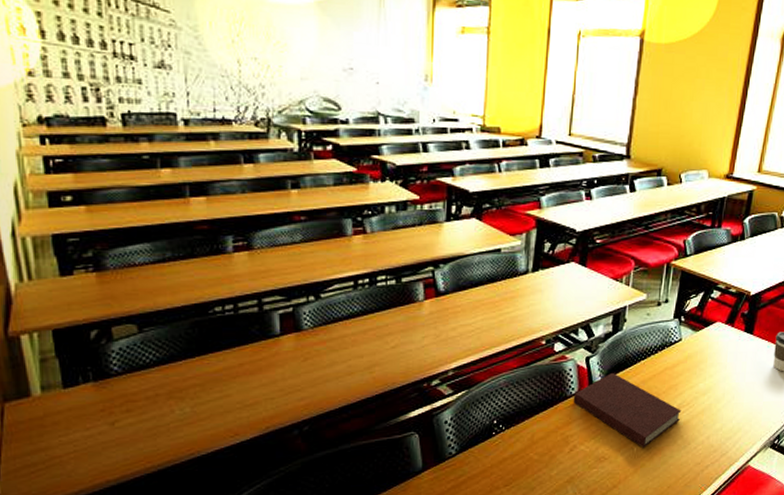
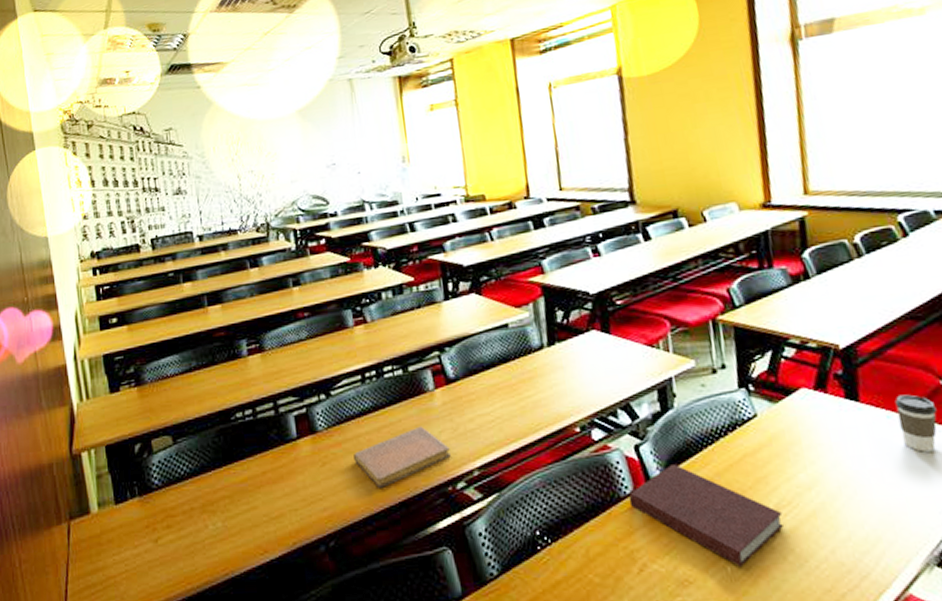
notebook: none [337,331,430,382] -> present [353,426,451,488]

